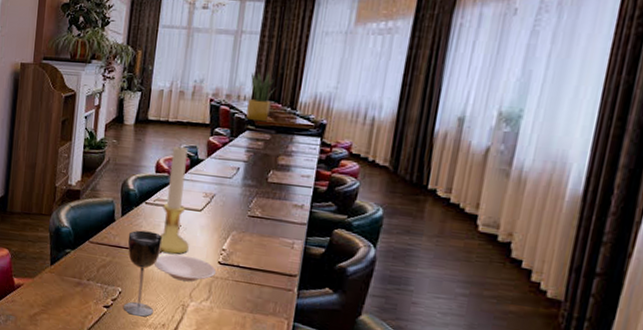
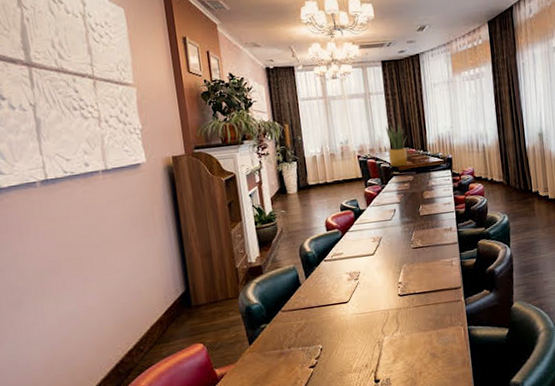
wine glass: present [123,230,163,317] -> none [316,284,355,366]
saucer: present [153,254,217,282] -> none [344,296,399,322]
candle holder: present [159,143,189,254] -> none [336,200,371,300]

